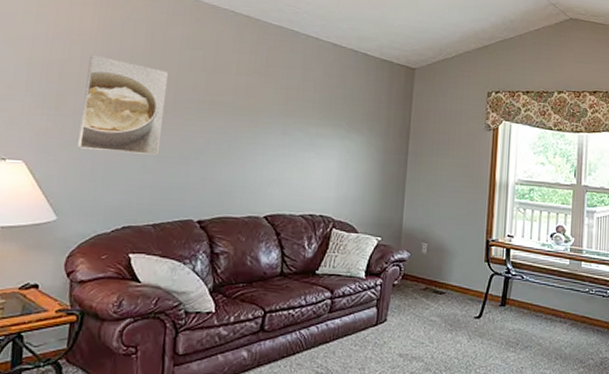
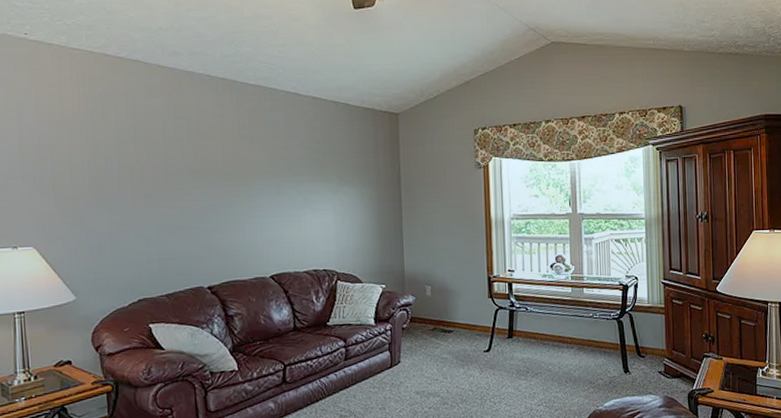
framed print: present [77,54,169,155] -> none [77,135,159,230]

